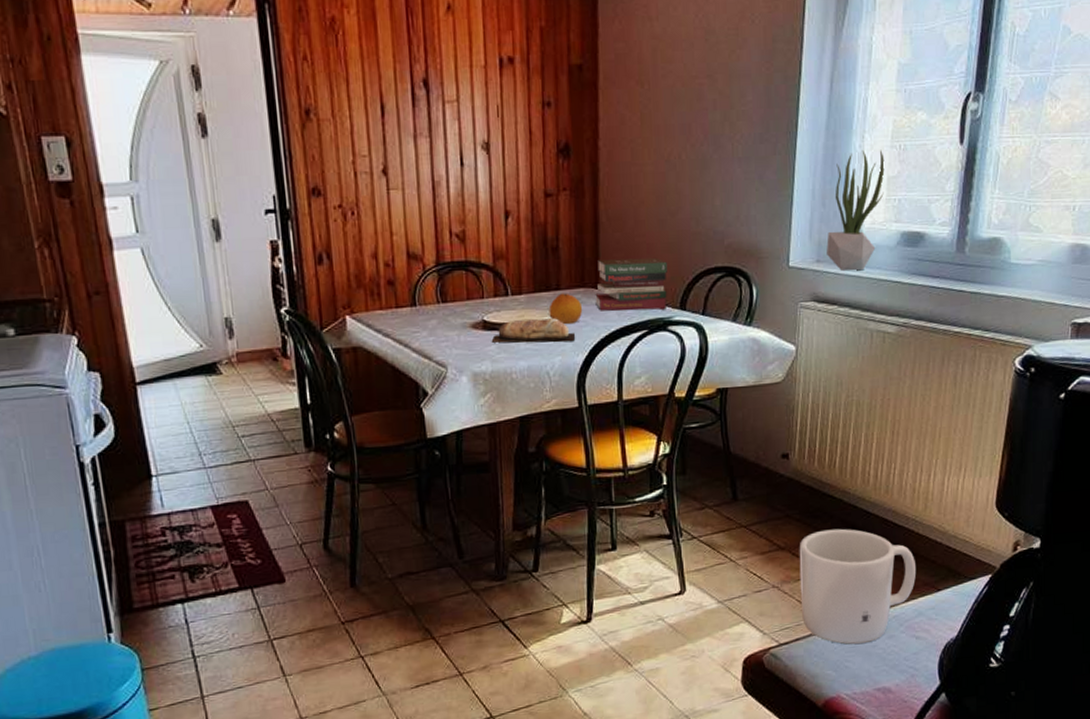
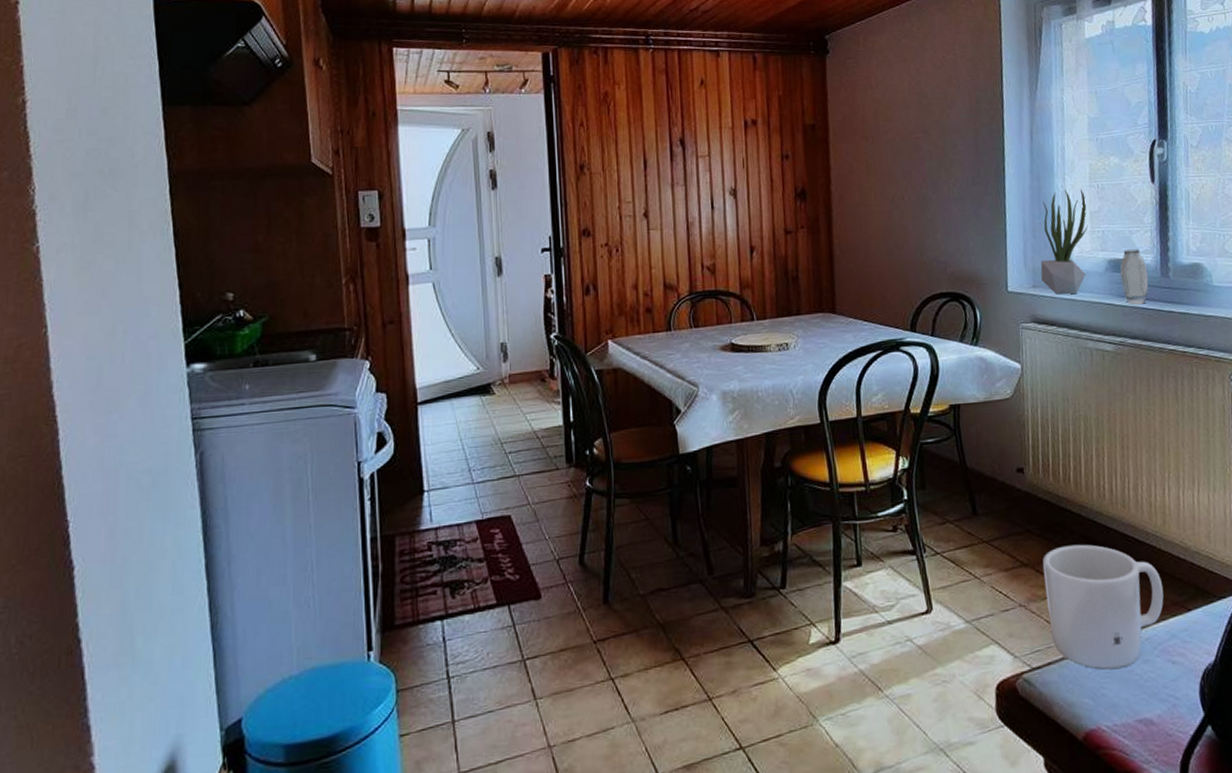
bread loaf: present [491,318,576,343] -> none [739,340,816,363]
fruit: present [548,293,583,325] -> none [790,317,822,347]
books: present [595,257,668,312] -> none [832,285,899,334]
vase: none [913,220,943,284] -> present [1120,249,1149,306]

